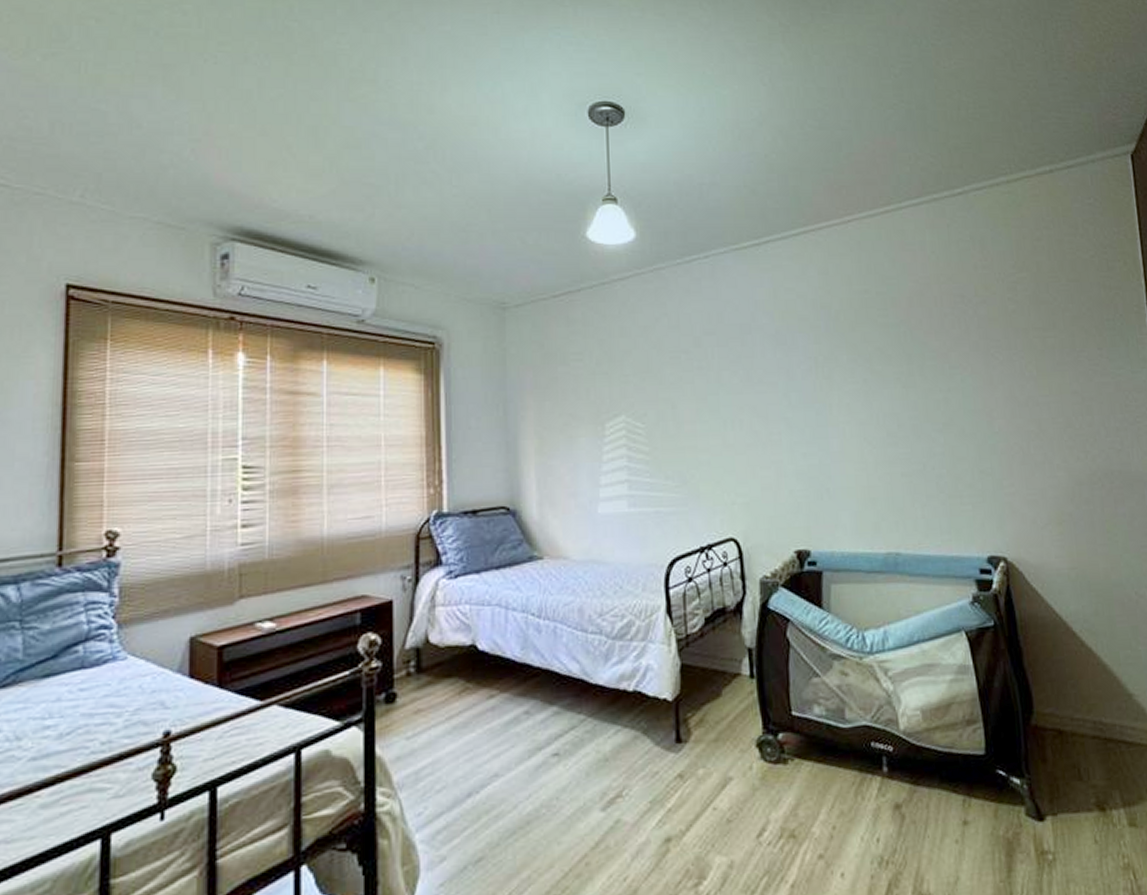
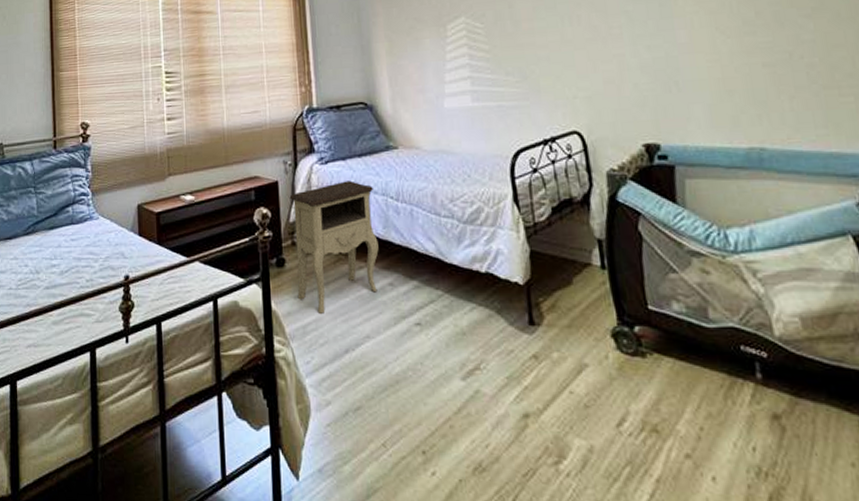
nightstand: none [406,596,514,755] -> present [289,180,379,314]

